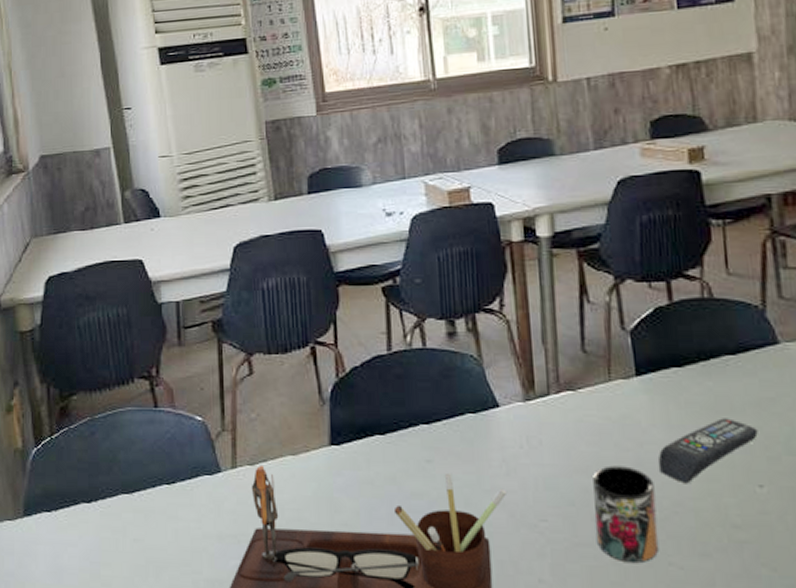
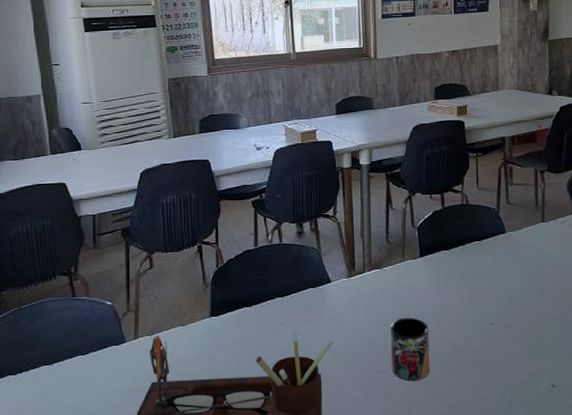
remote control: present [657,418,758,484] -> none [431,282,492,326]

